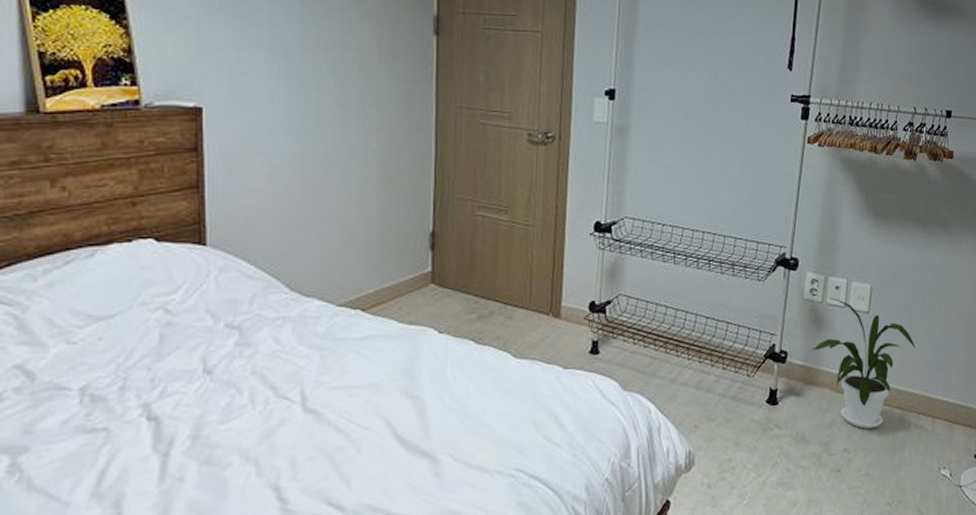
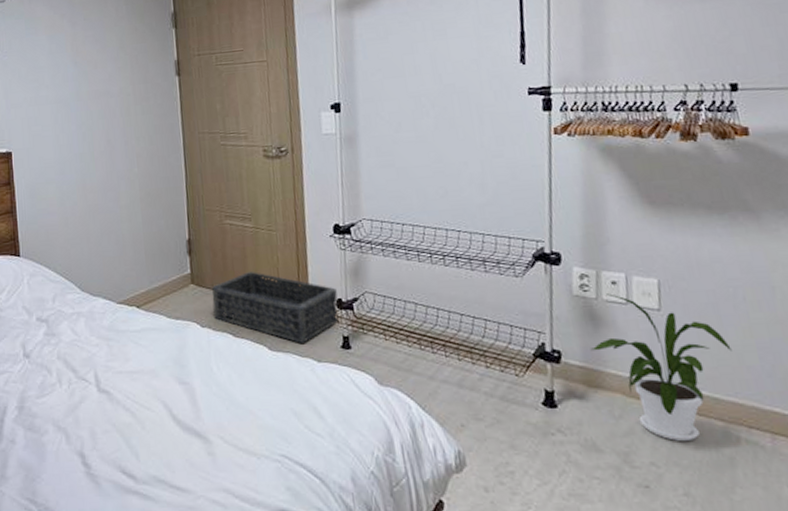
basket: none [454,270,591,349] -> present [212,271,339,343]

